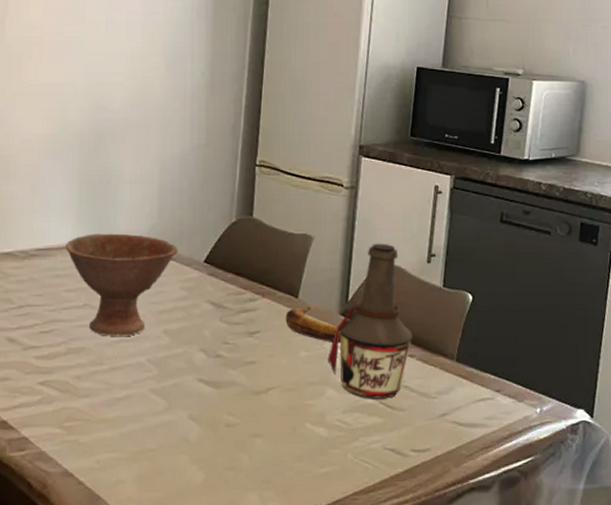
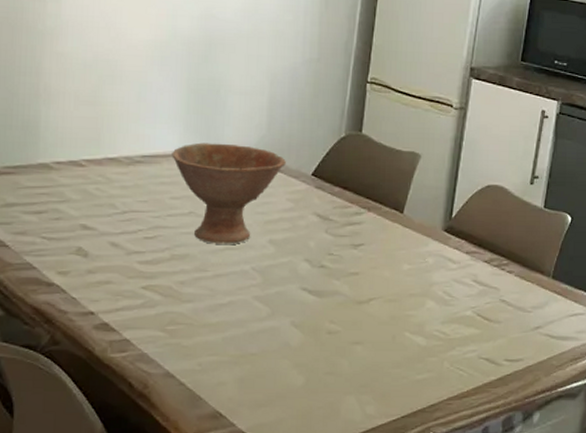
banana: present [285,307,341,344] -> none [390,222,444,258]
bottle: present [327,243,413,399] -> none [429,163,513,312]

